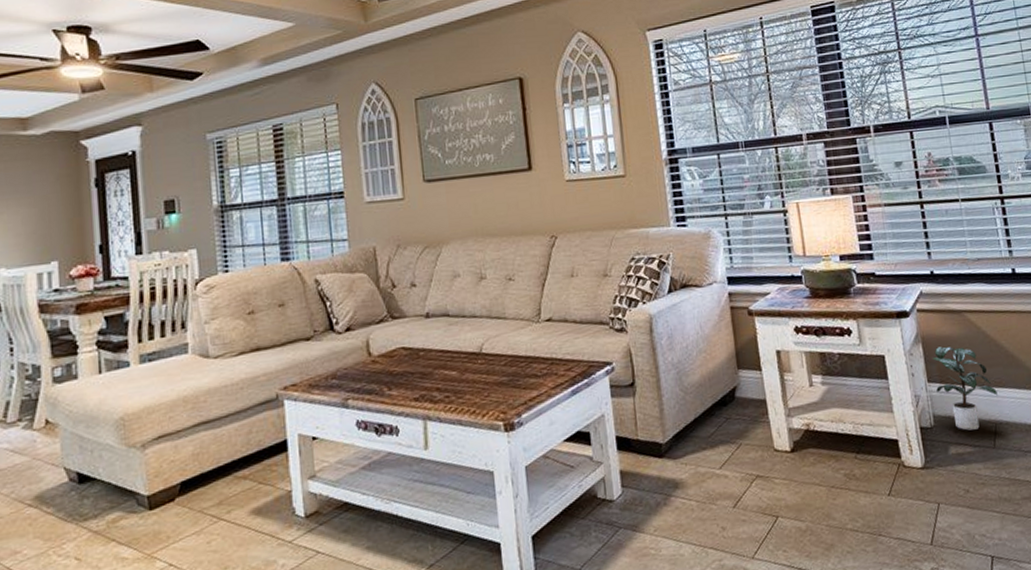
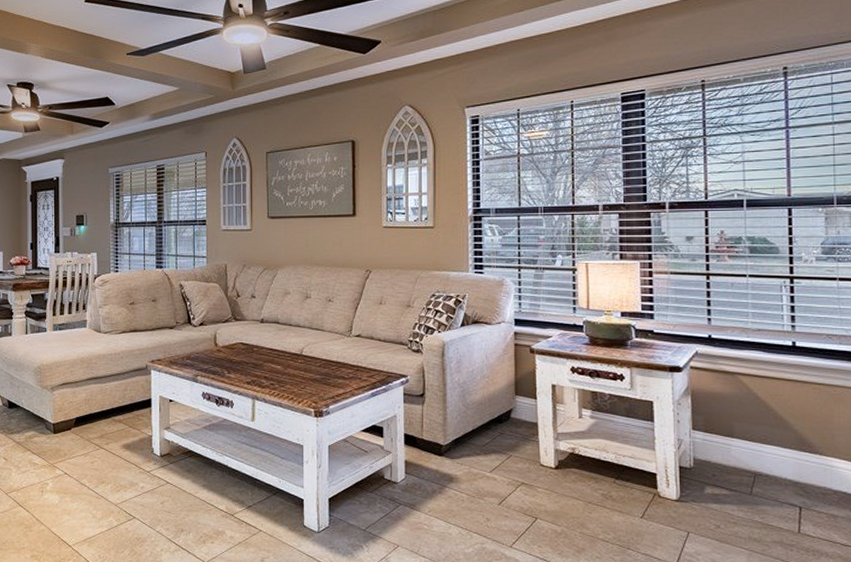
potted plant: present [932,346,998,431] -> none [700,401,761,476]

